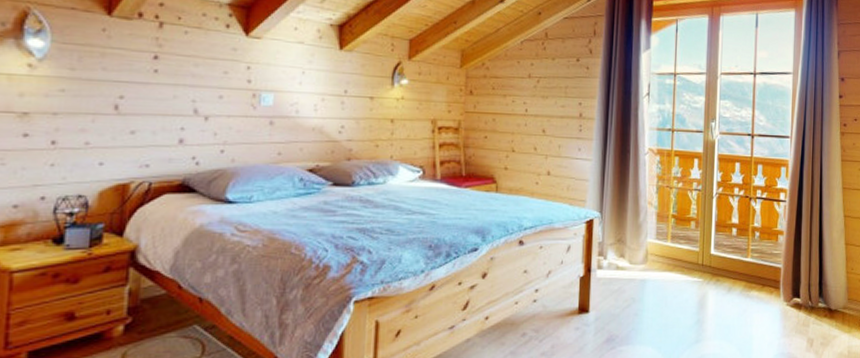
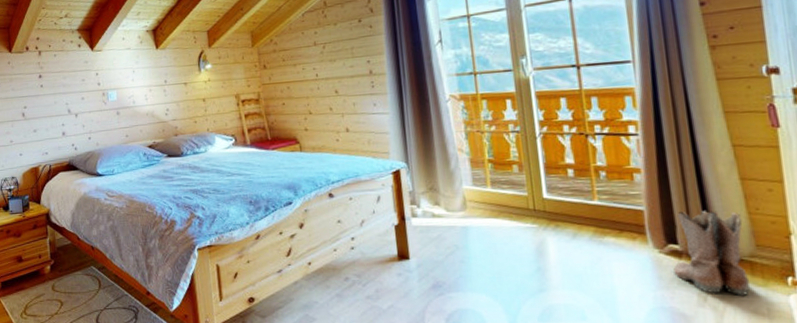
boots: none [794,270,842,341] -> present [673,211,751,296]

